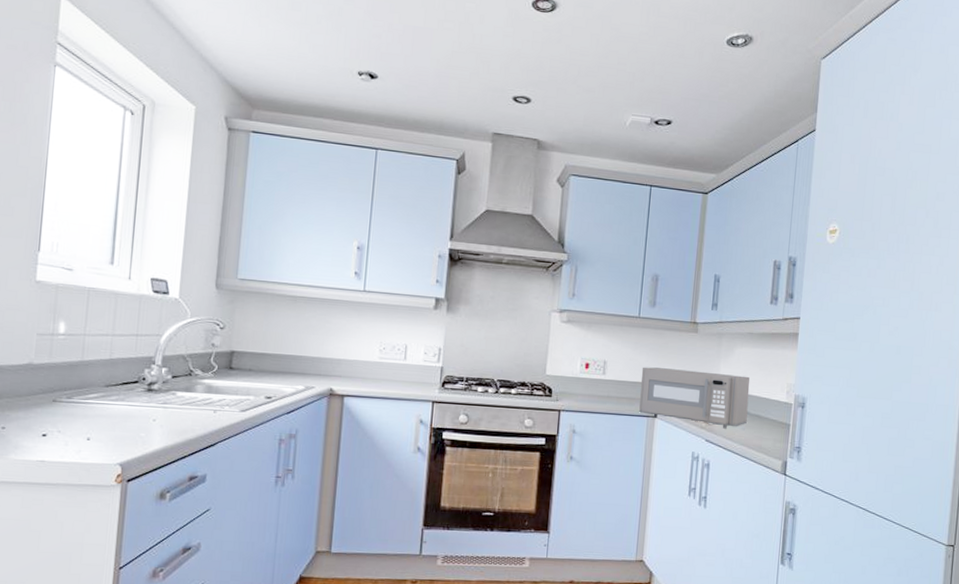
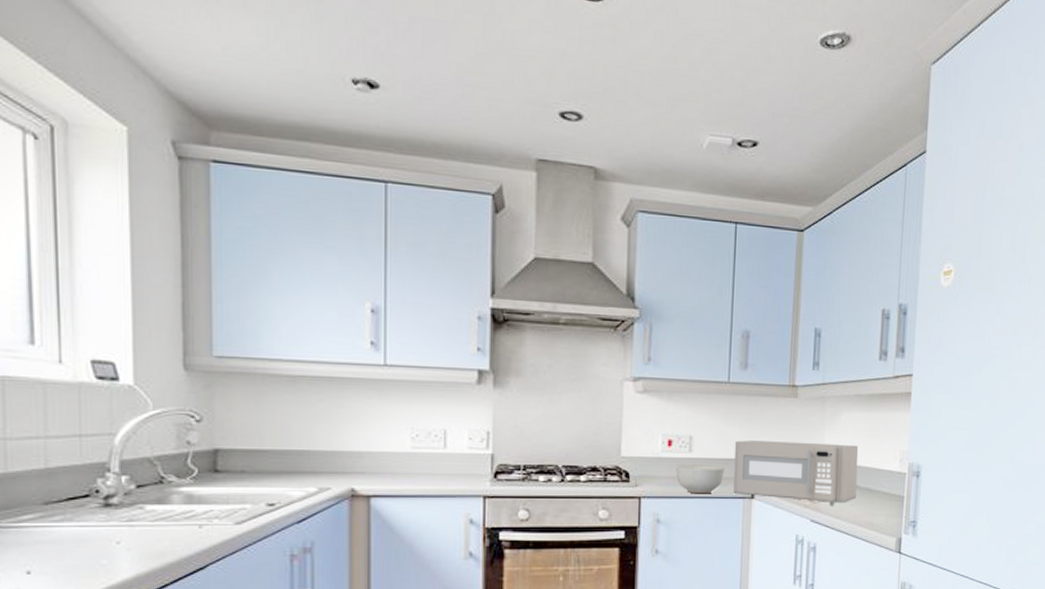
bowl: none [591,384,633,411] -> present [676,464,725,494]

